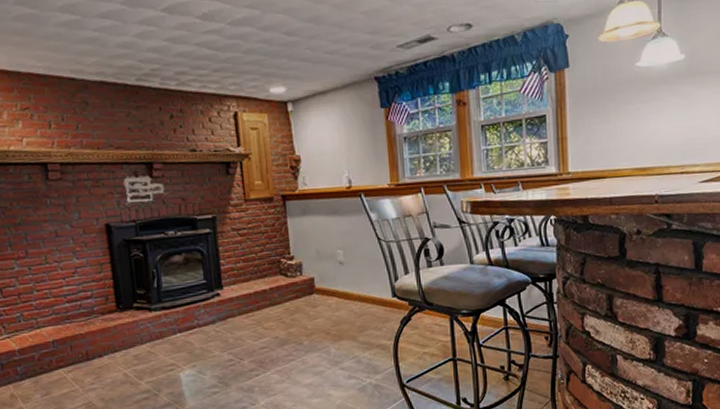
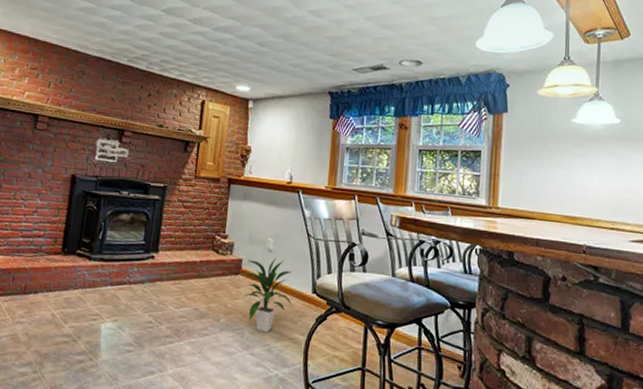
indoor plant: none [317,268,375,346] -> present [242,257,293,333]

